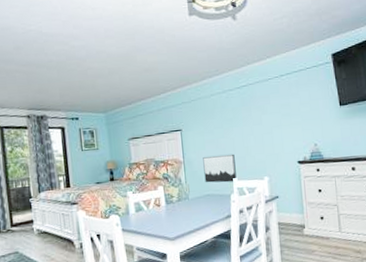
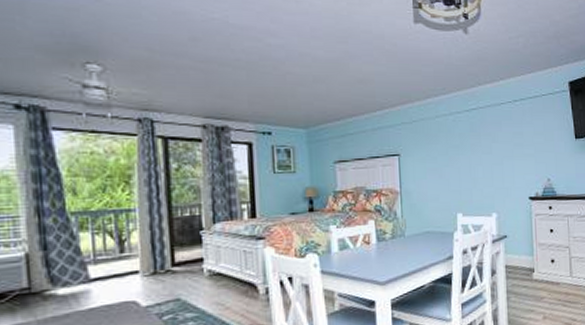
wall art: present [203,154,236,183] -> none [423,185,461,219]

